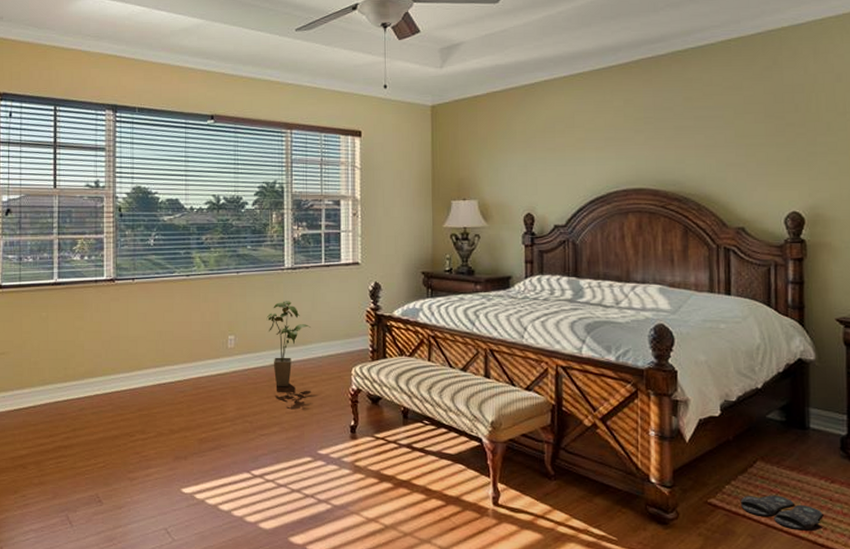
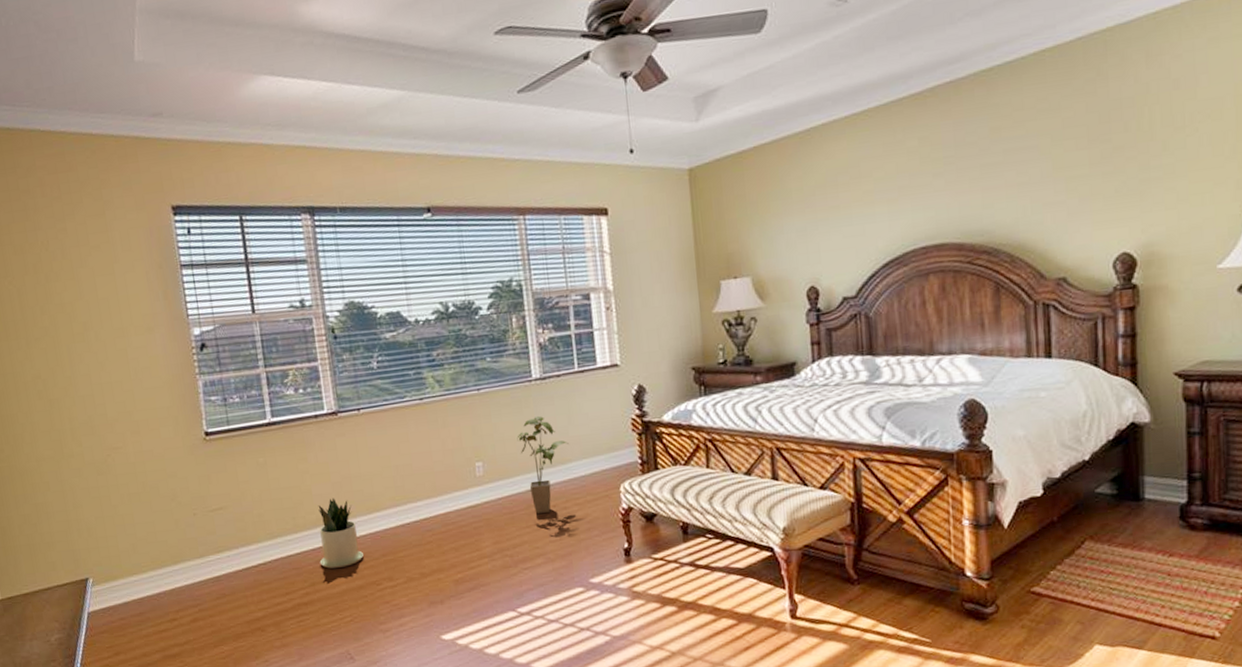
planter: none [82,354,122,417] -> present [318,497,364,569]
slippers: present [740,495,822,529] -> none [1067,576,1159,611]

